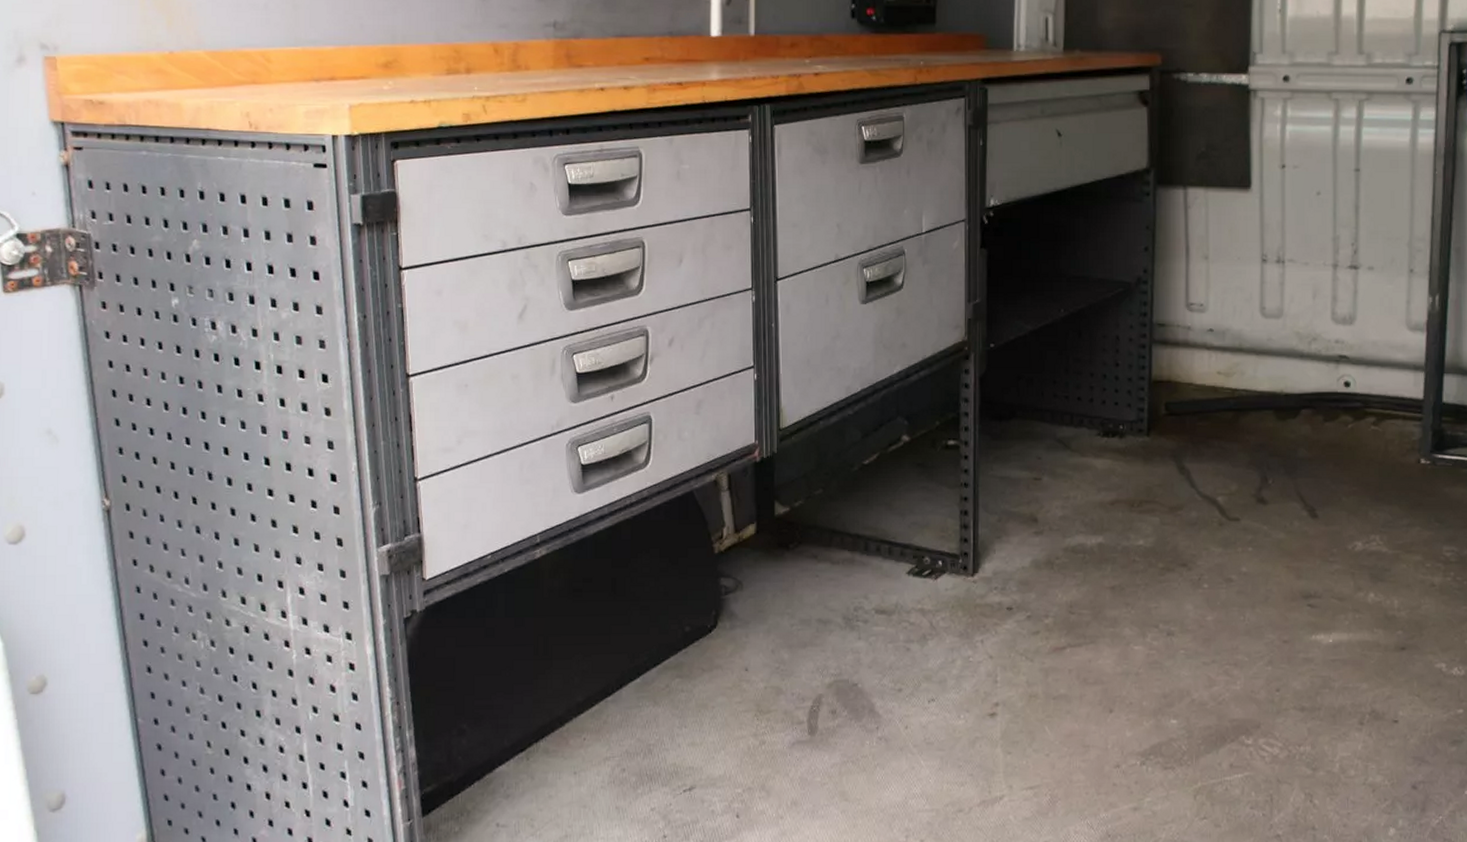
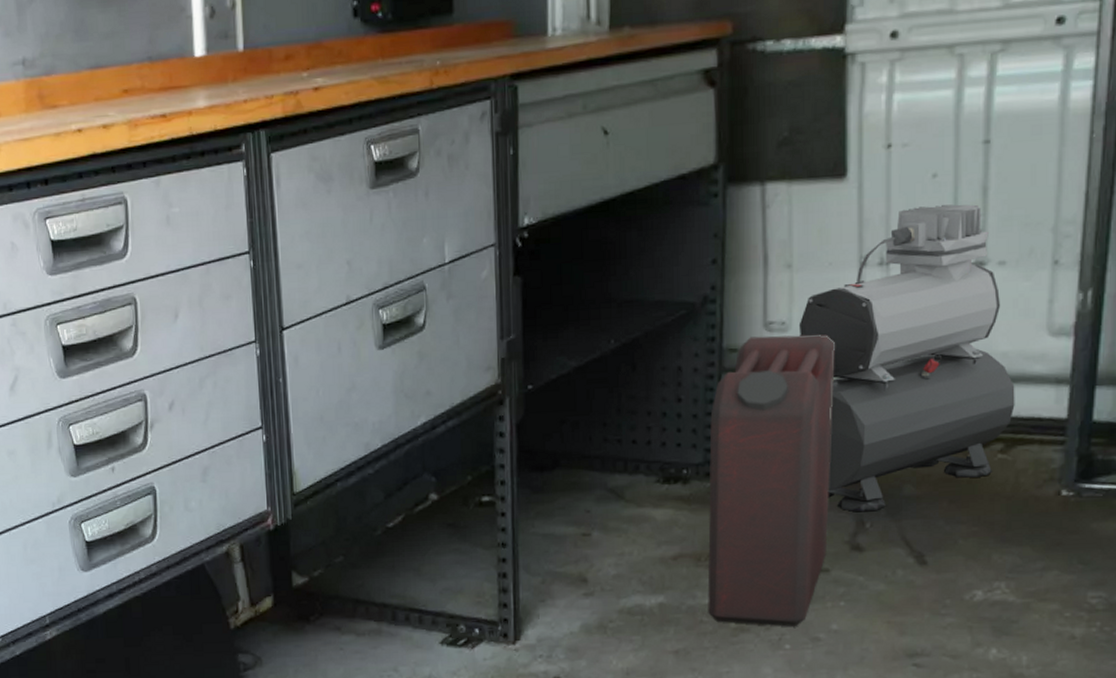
jerry can: none [1139,314,1243,568] -> present [708,334,835,627]
air compressor: none [1214,218,1383,470] -> present [798,204,1015,512]

